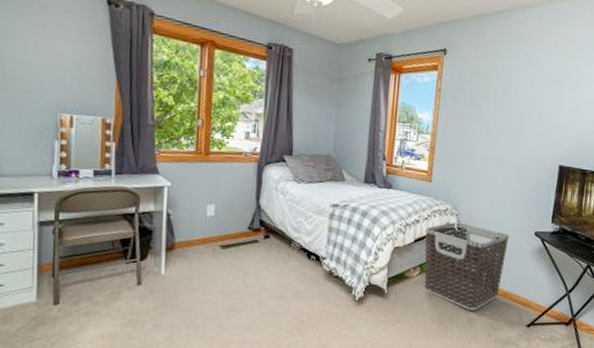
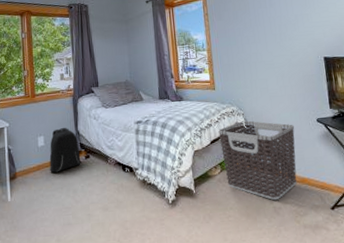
backpack: none [218,198,259,250] -> present [49,128,81,173]

